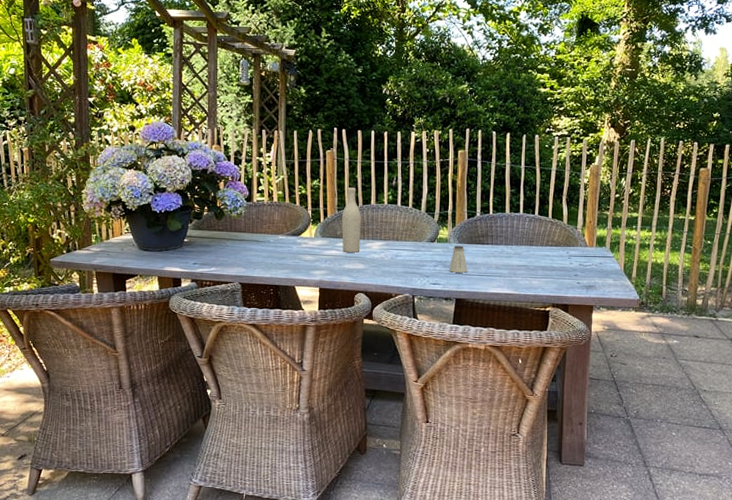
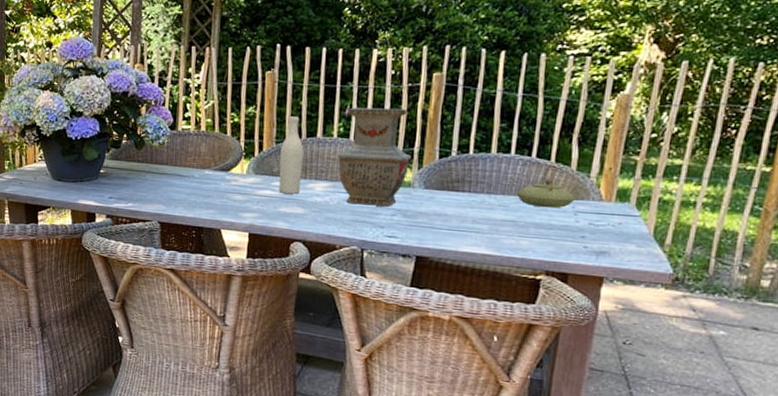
vase: none [388,179,447,259] -> present [337,107,412,207]
saltshaker: present [449,245,467,273] -> none [410,191,434,225]
teapot: none [526,220,568,254] -> present [516,165,576,209]

